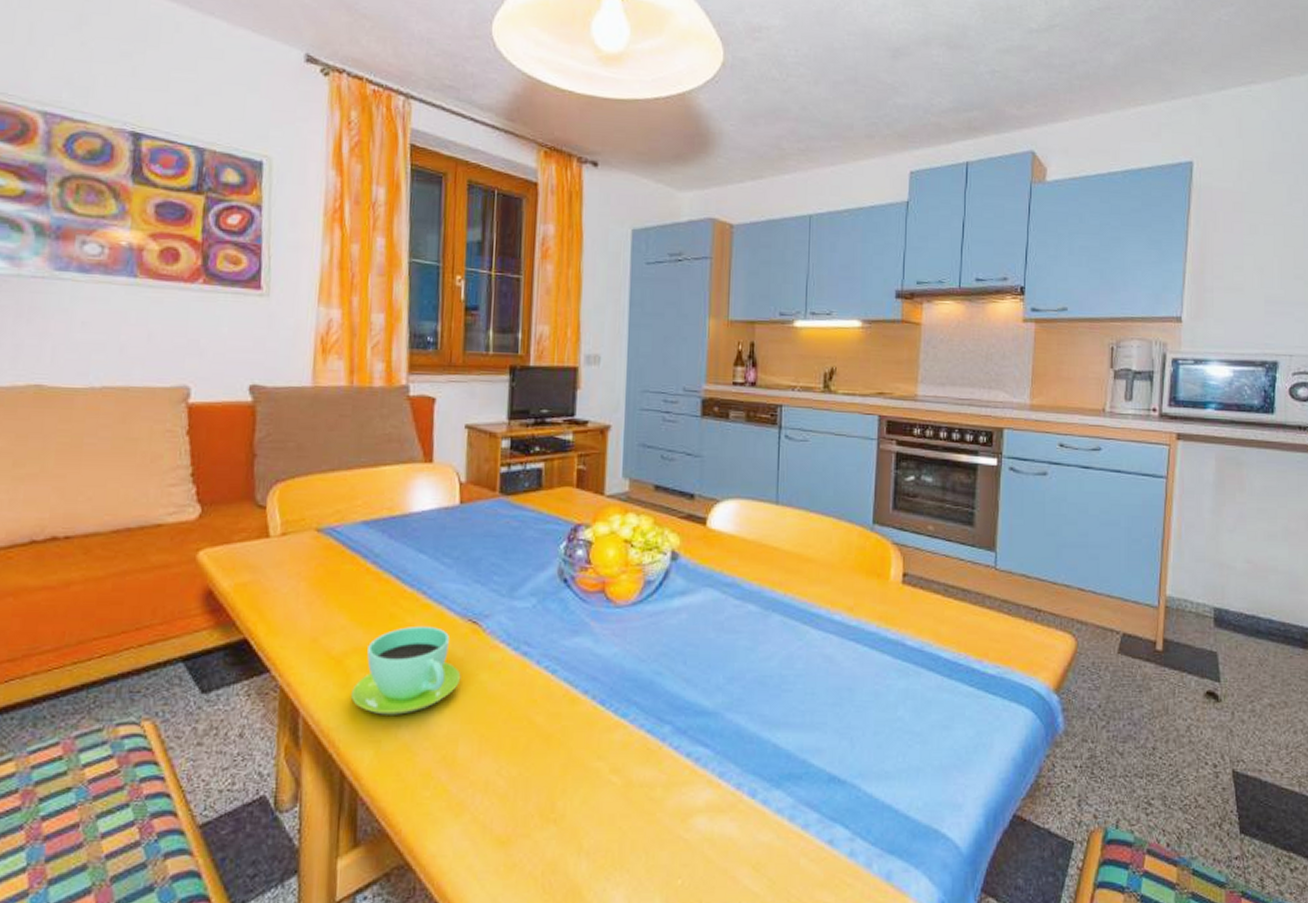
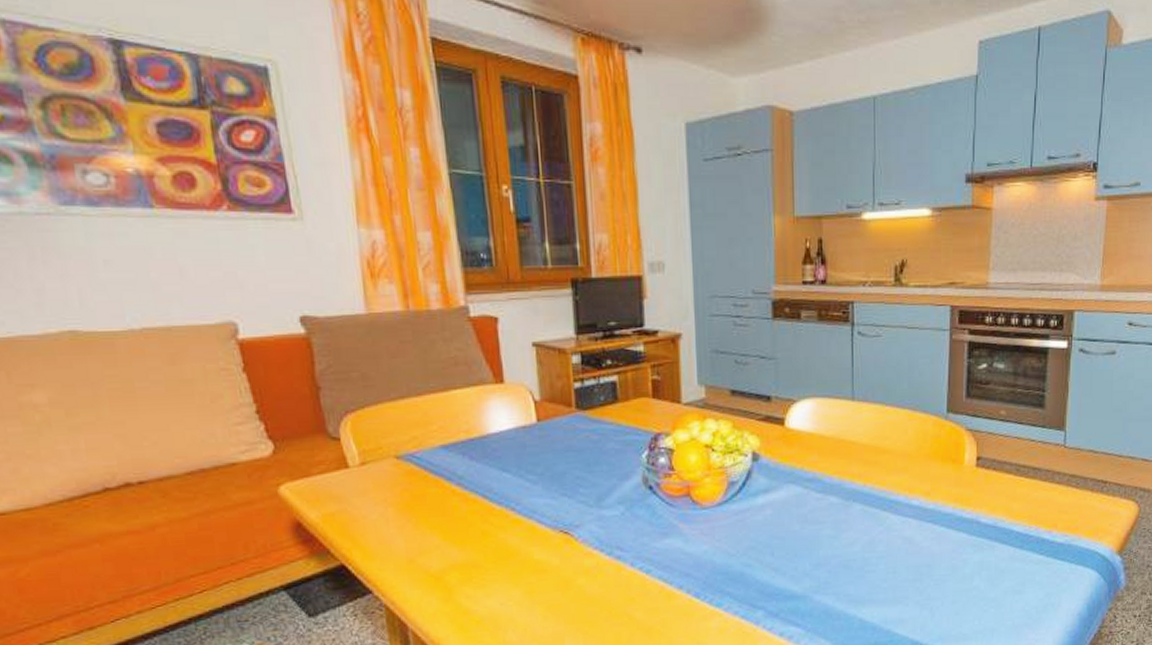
cup: present [351,625,461,715] -> none [455,539,560,623]

